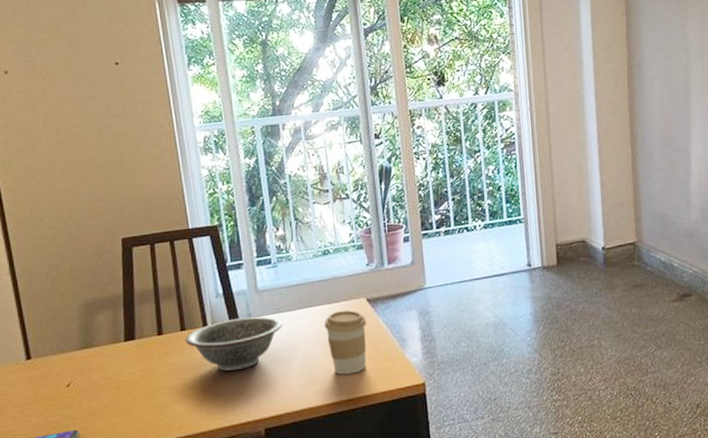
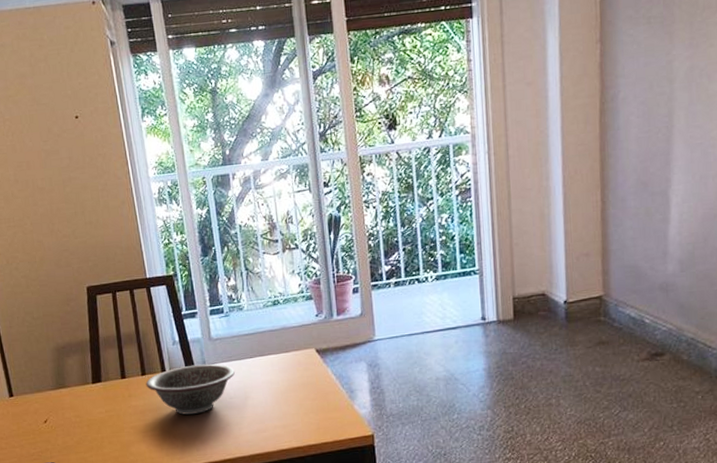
coffee cup: present [324,310,367,375] -> none [274,360,316,423]

